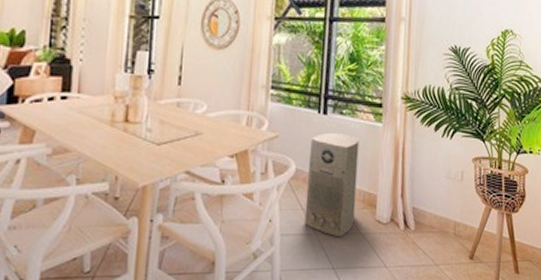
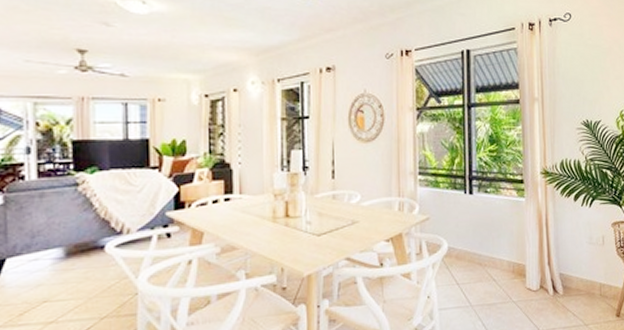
air purifier: present [304,132,359,237] -> none [459,210,507,307]

